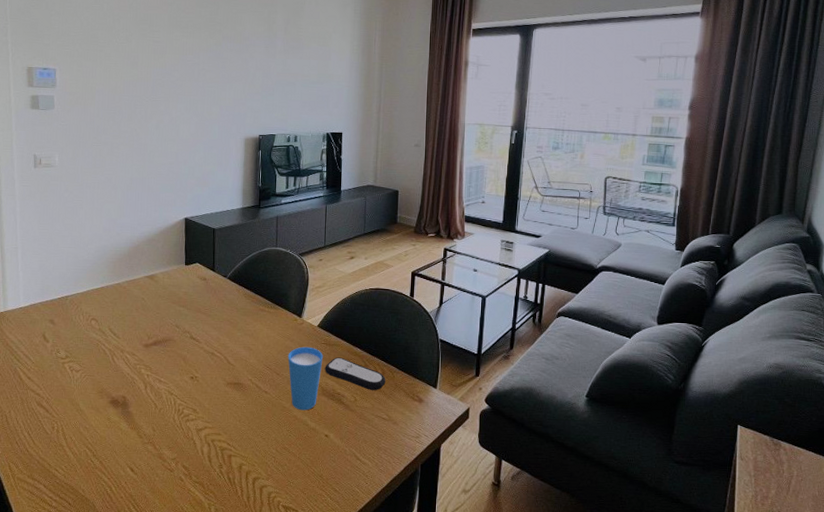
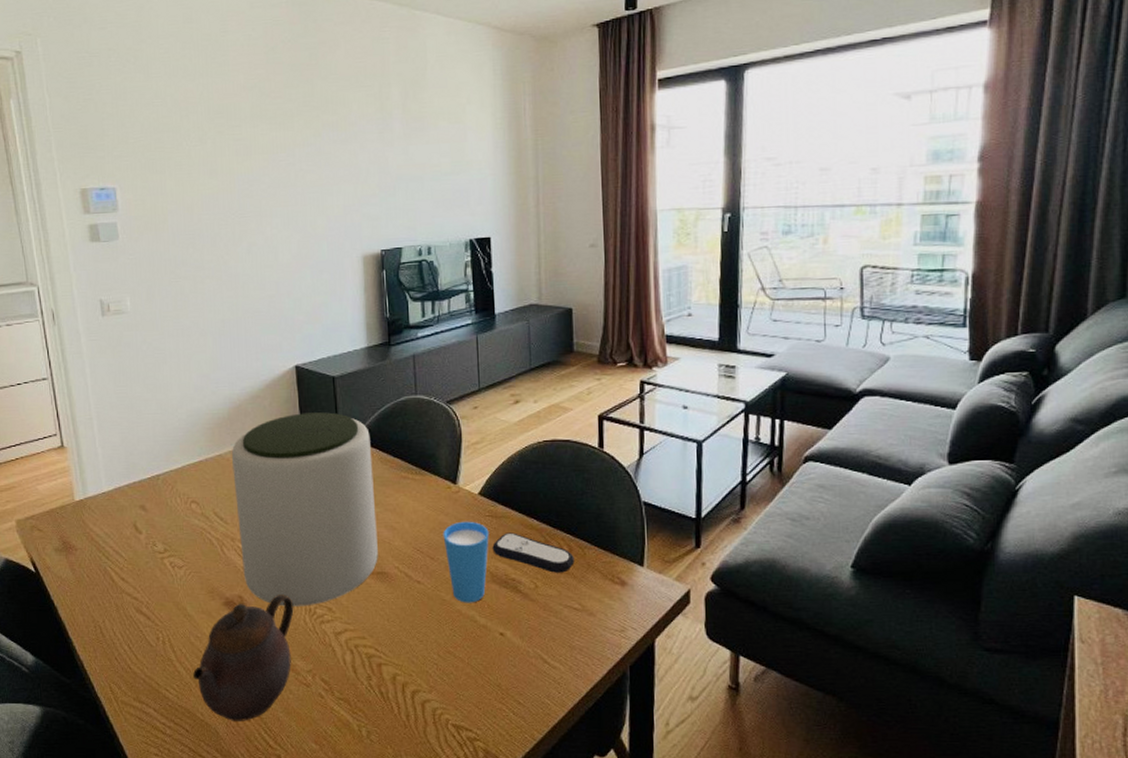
teapot: none [79,396,166,498] -> present [193,593,294,721]
plant pot: none [127,255,238,407] -> present [231,412,378,606]

